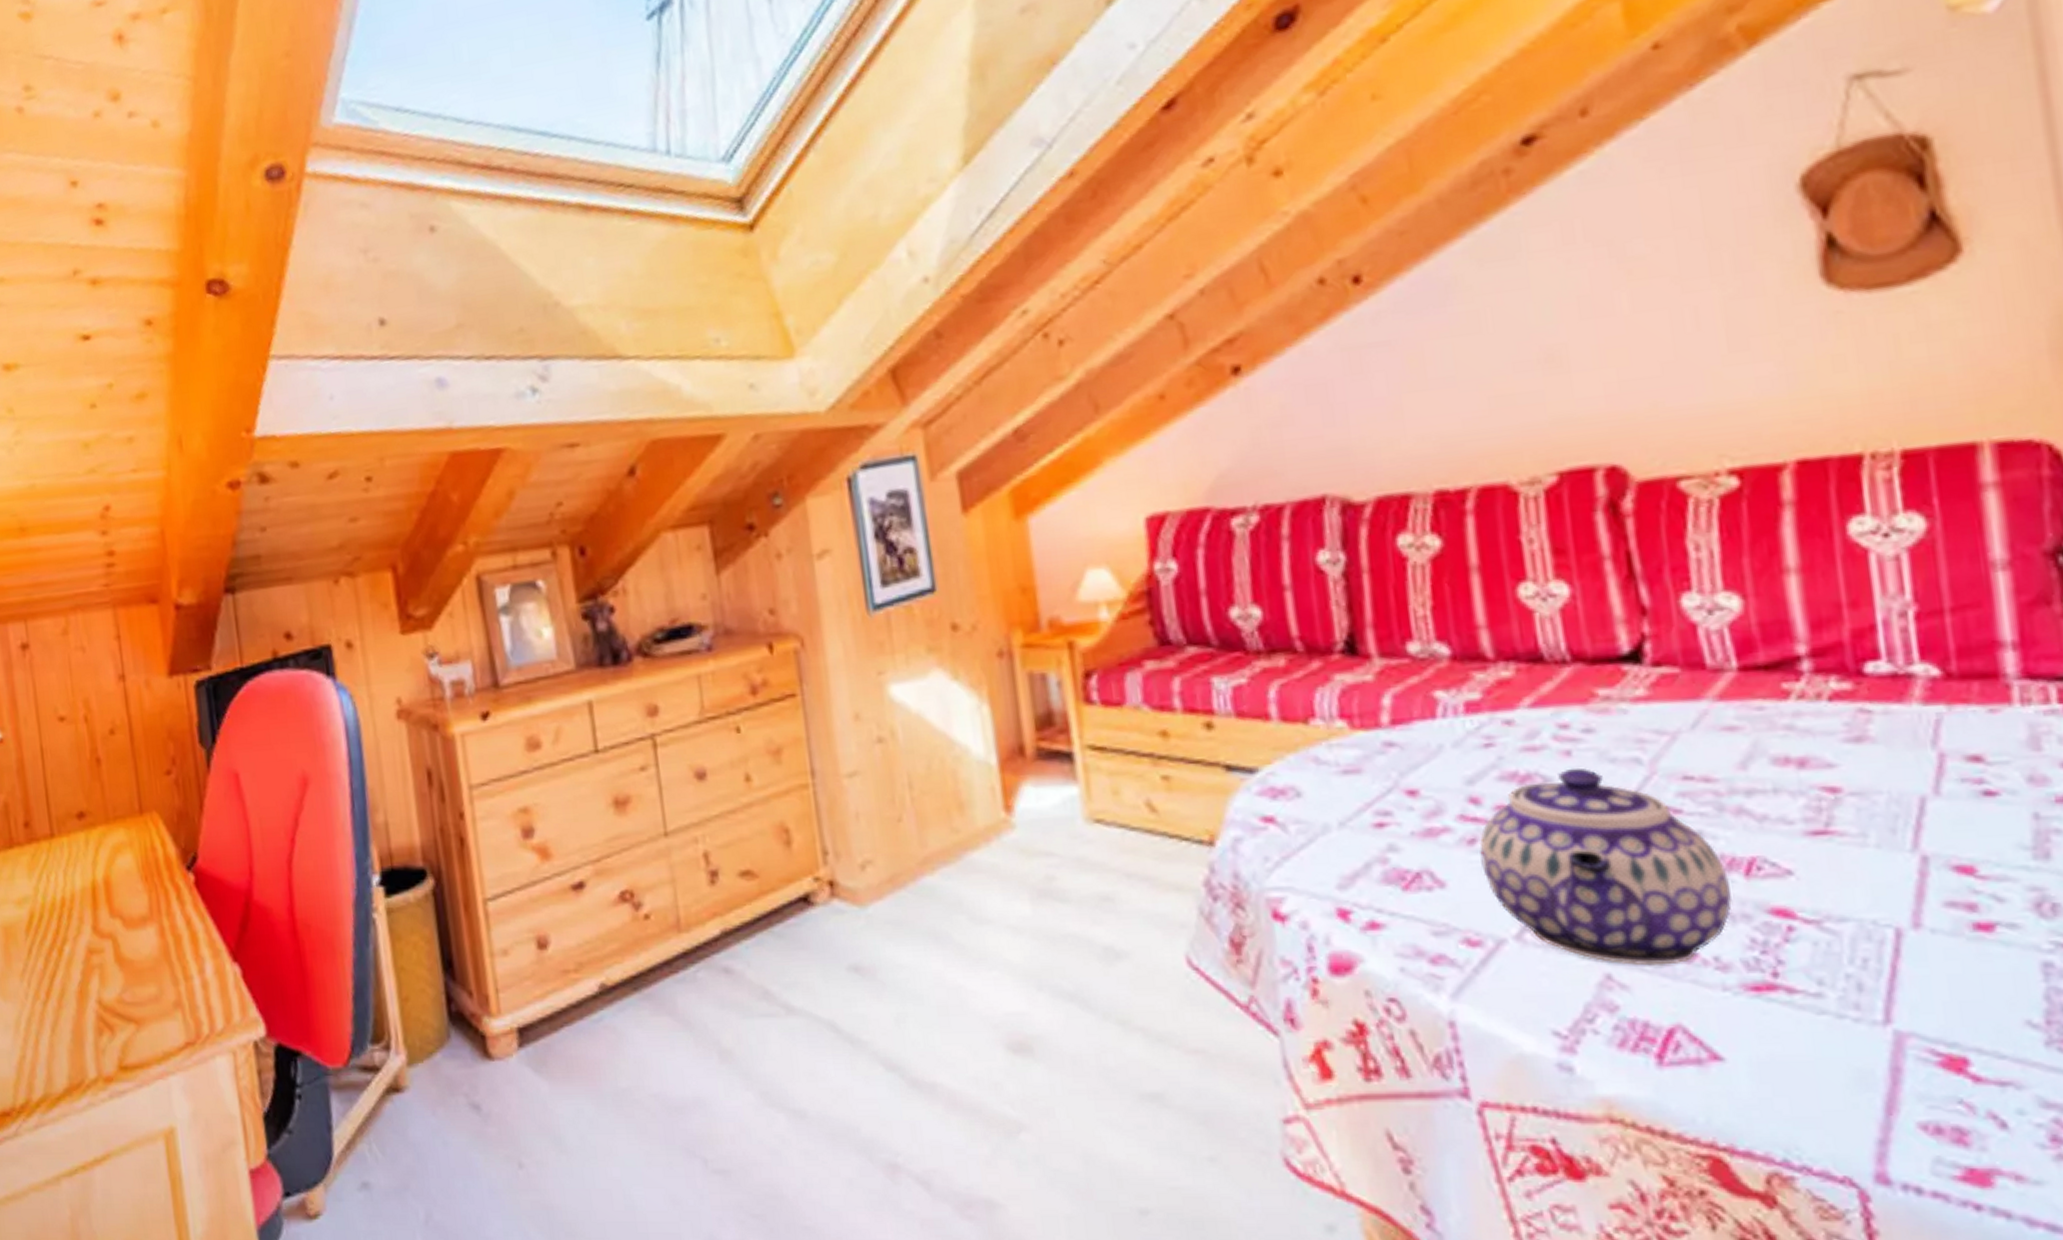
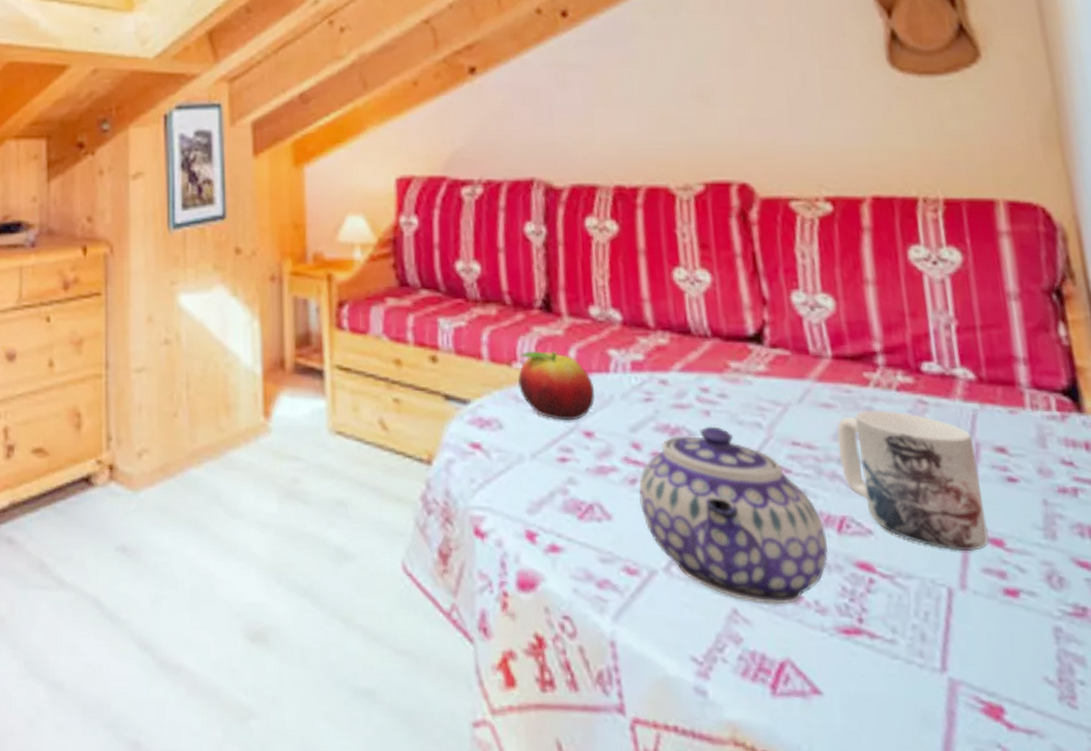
fruit: none [1318,701,1419,780] -> present [518,351,595,421]
mug: none [1743,726,1955,885] -> present [836,411,989,551]

